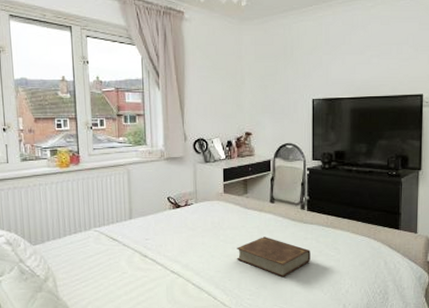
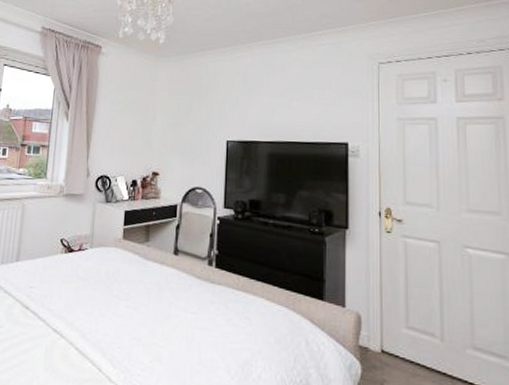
book: present [237,237,311,278] -> none [130,295,217,350]

